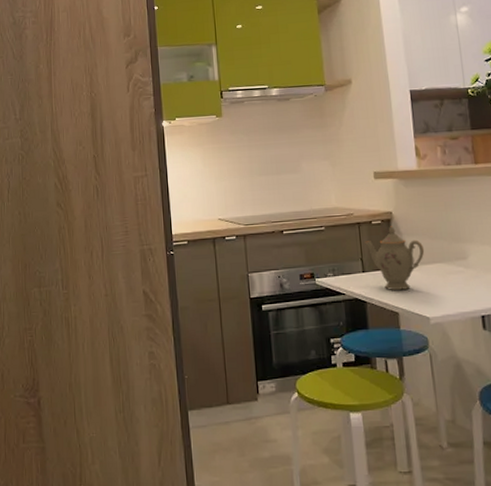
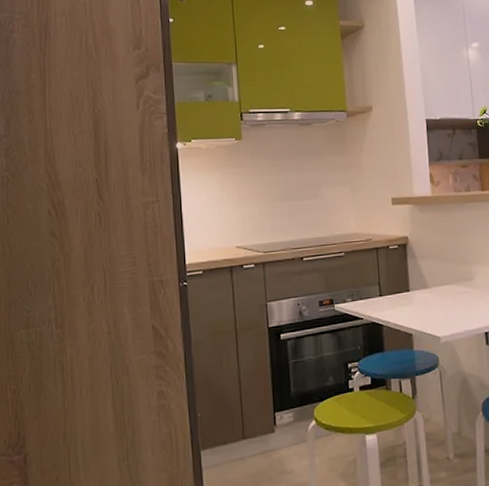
teapot: present [364,226,425,291] -> none [381,250,437,313]

